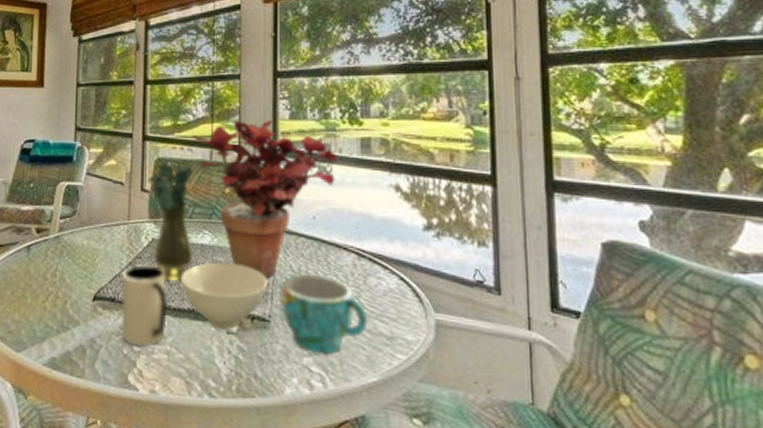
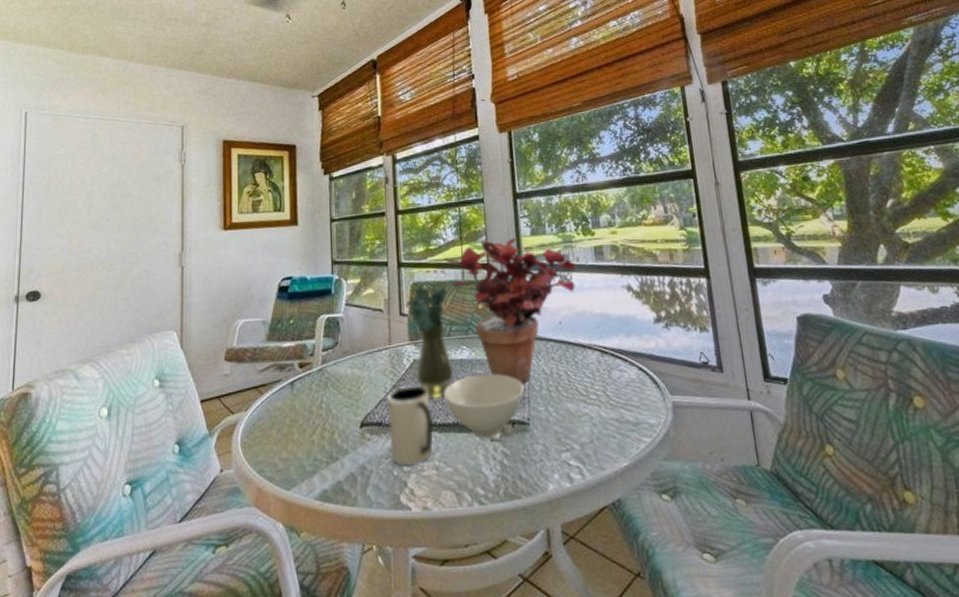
cup: present [281,273,368,355] -> none [536,374,616,449]

